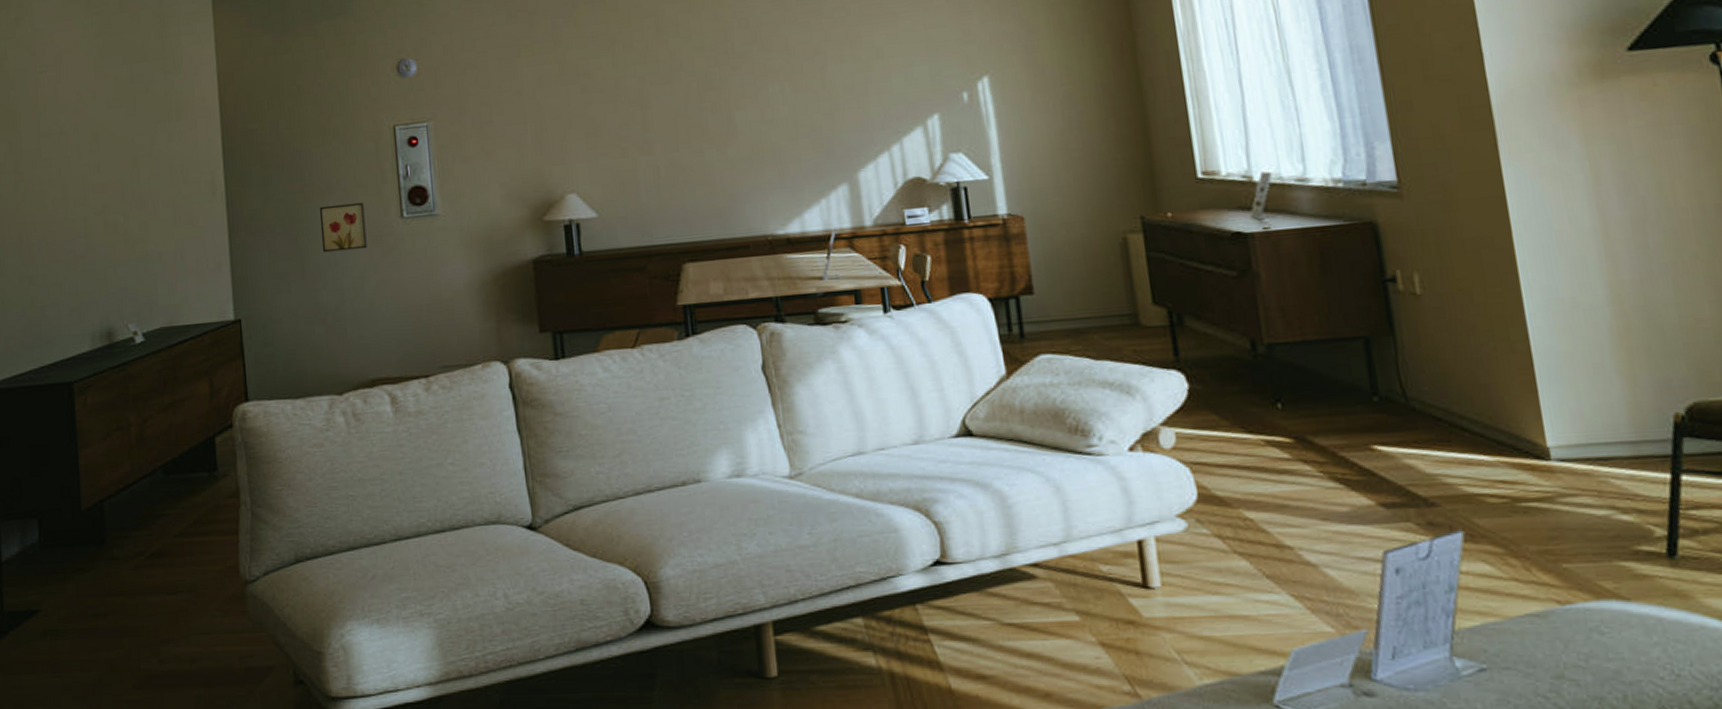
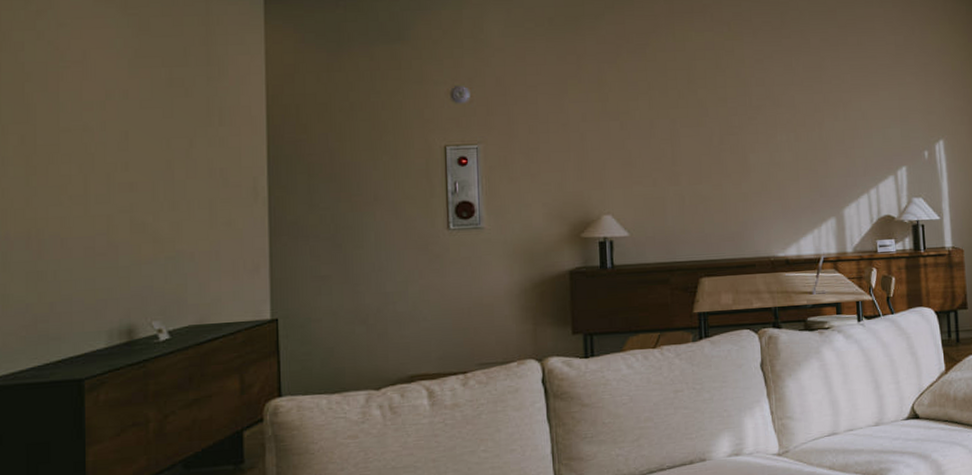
wall art: present [319,202,367,253] -> none [366,213,413,258]

